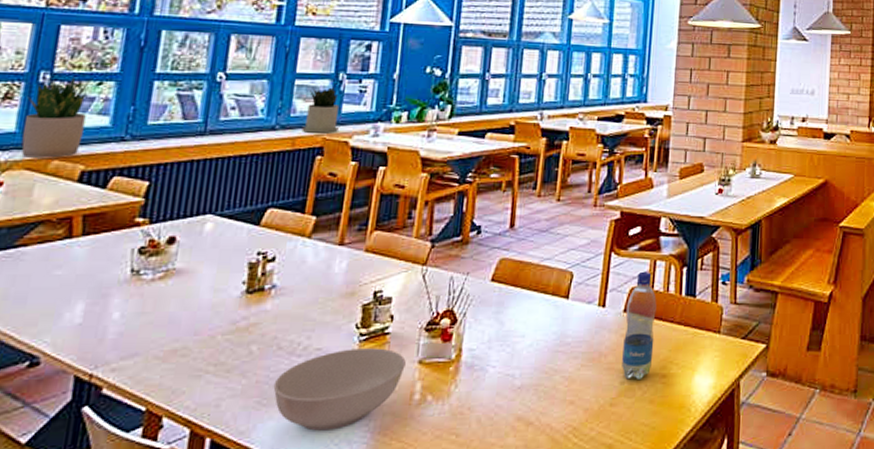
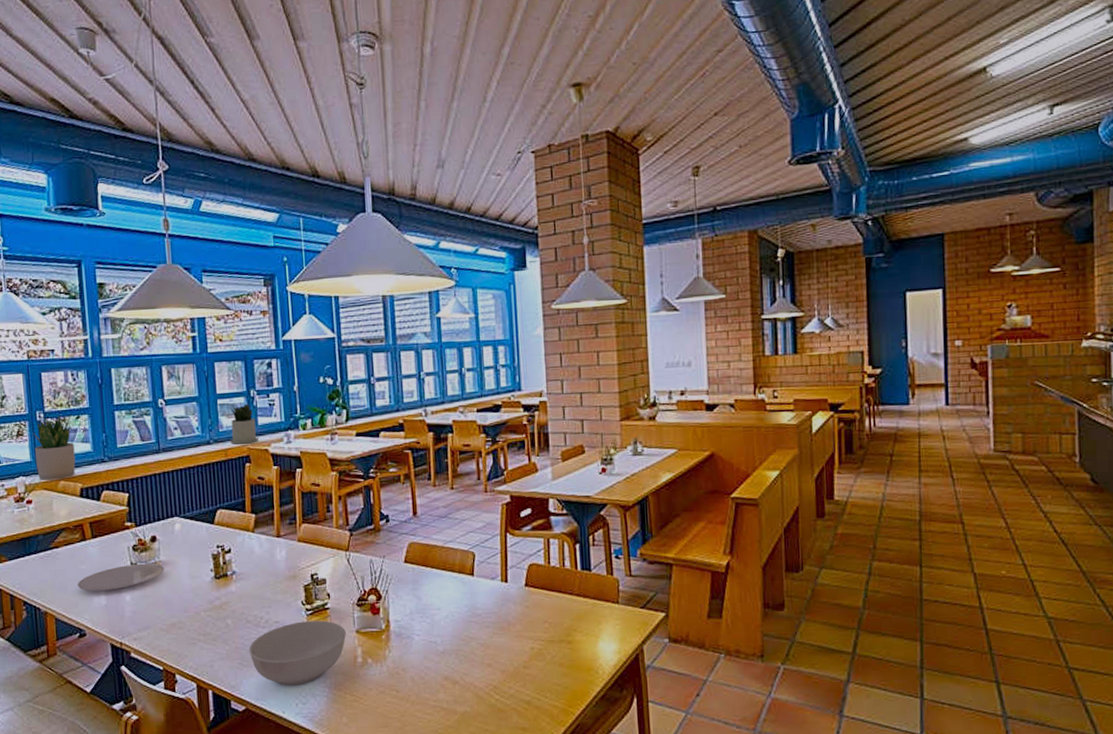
plate: none [43,270,178,305] -> present [77,563,164,591]
bottle: present [622,271,657,381] -> none [527,549,558,646]

